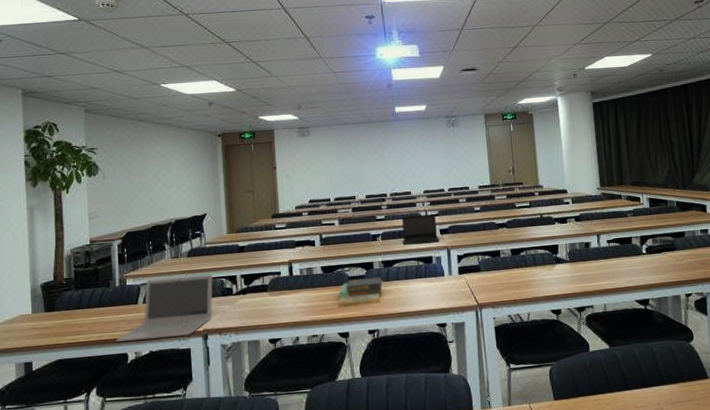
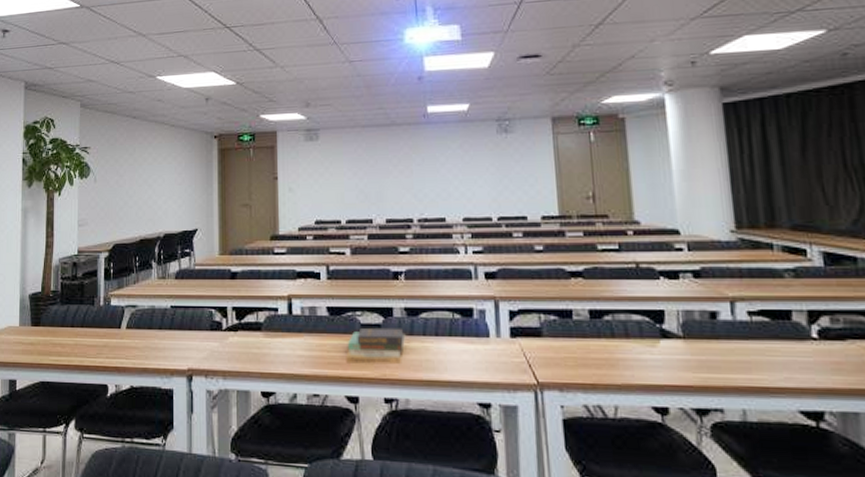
laptop: present [115,274,213,342] -> none [96,301,201,373]
laptop: present [401,213,440,245] -> none [432,249,484,290]

